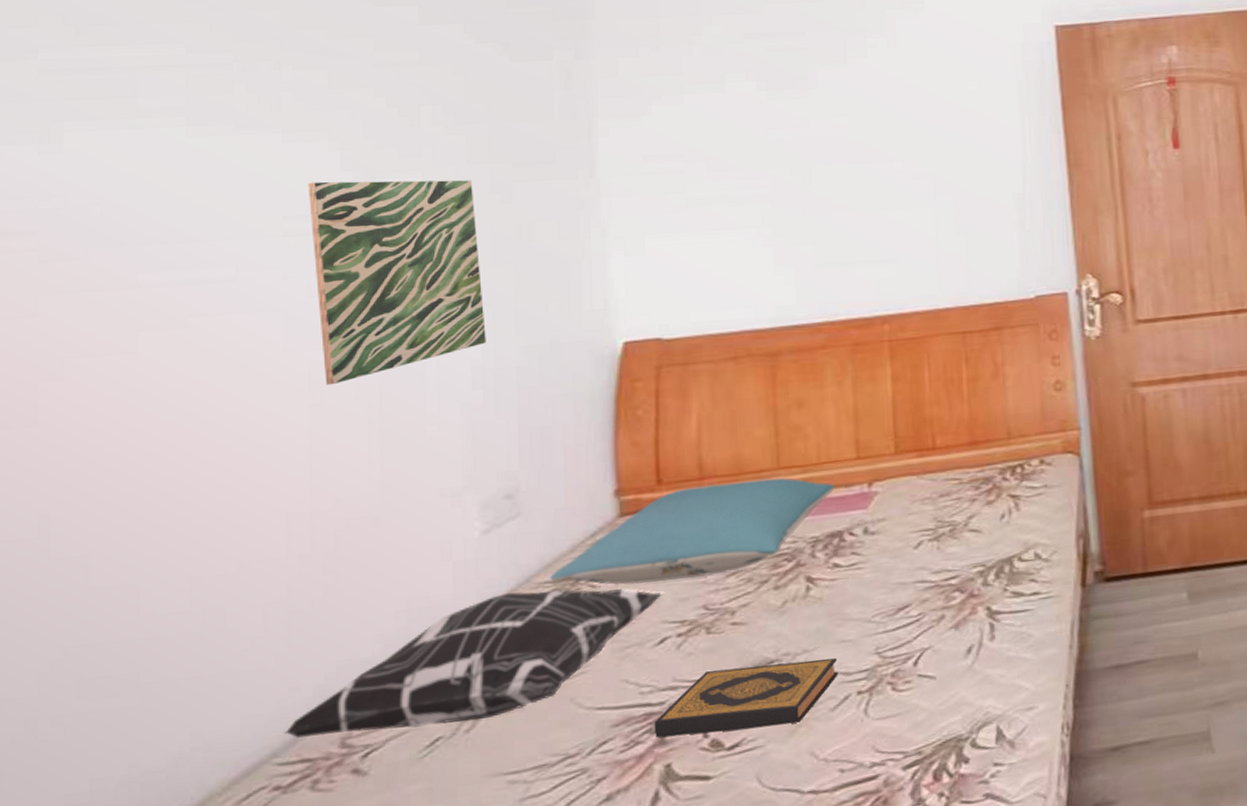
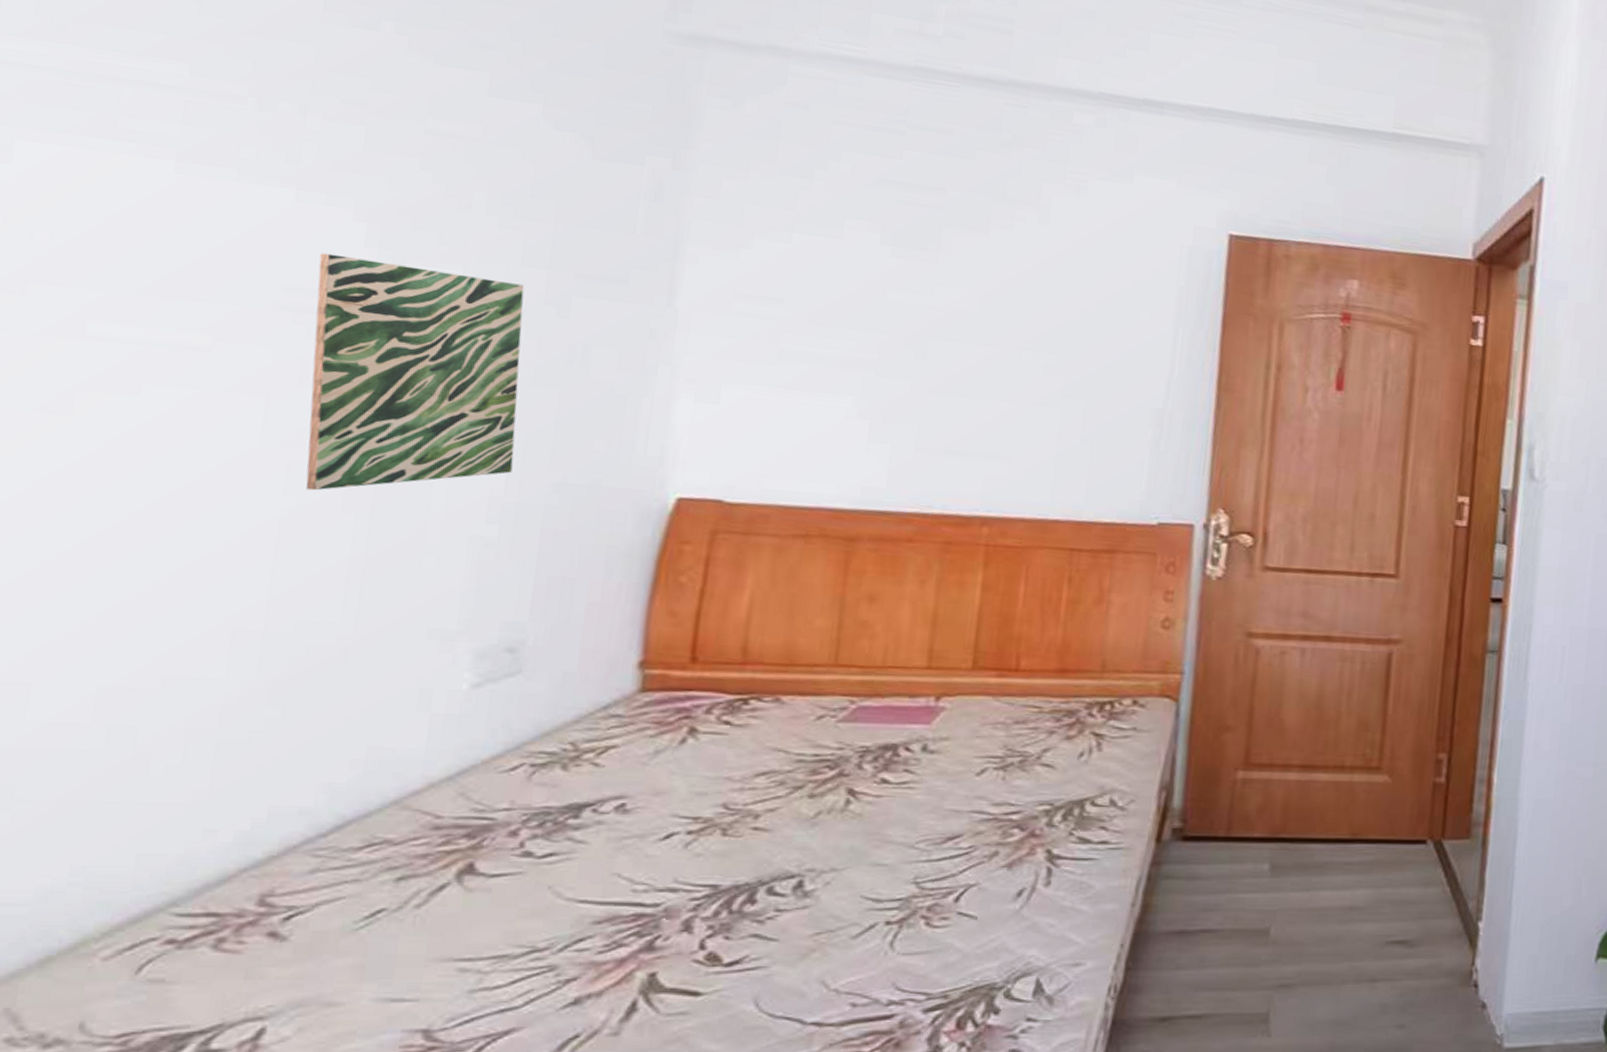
decorative pillow: present [283,589,662,738] -> none [188,757,677,896]
pillow: present [550,477,835,586] -> none [545,671,897,773]
hardback book: present [654,658,838,738] -> none [642,877,868,946]

